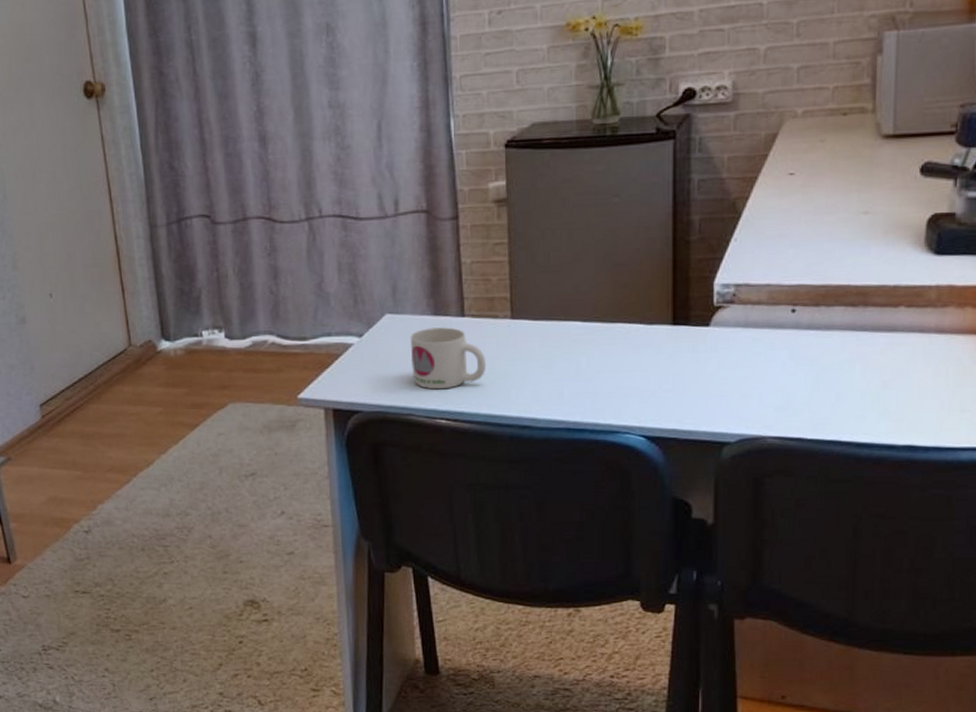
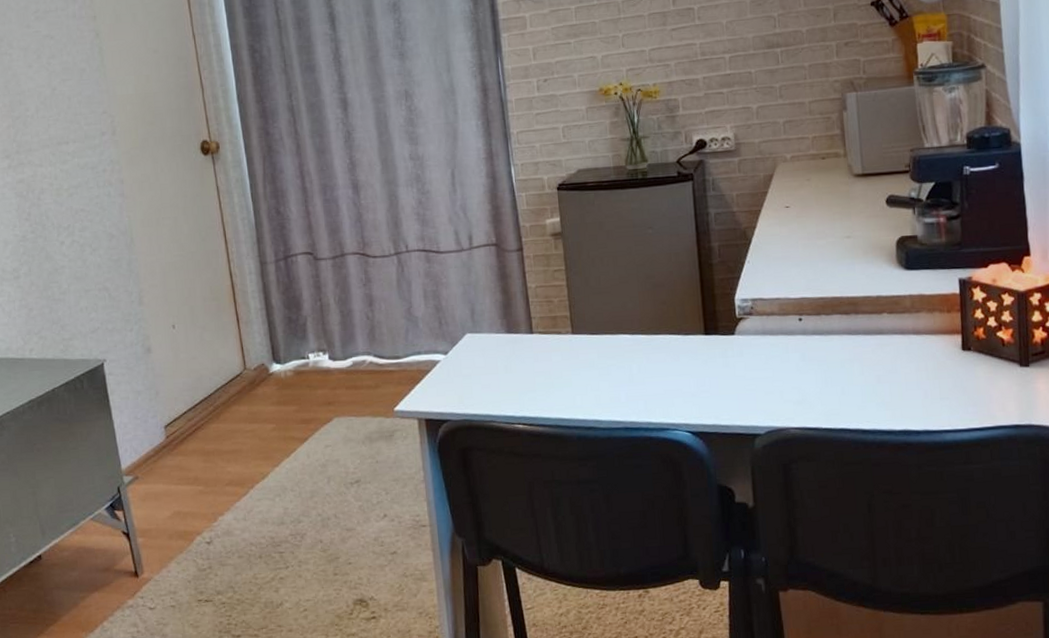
mug: present [410,327,486,390] -> none [488,343,554,398]

